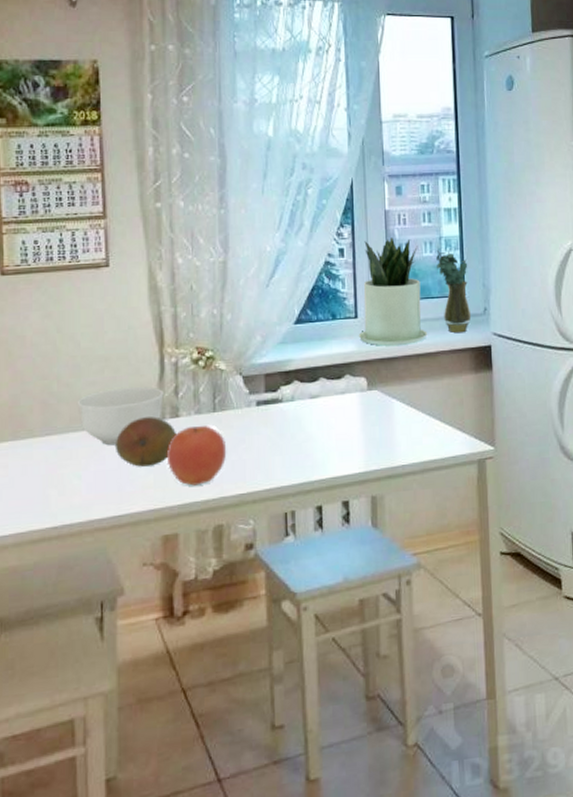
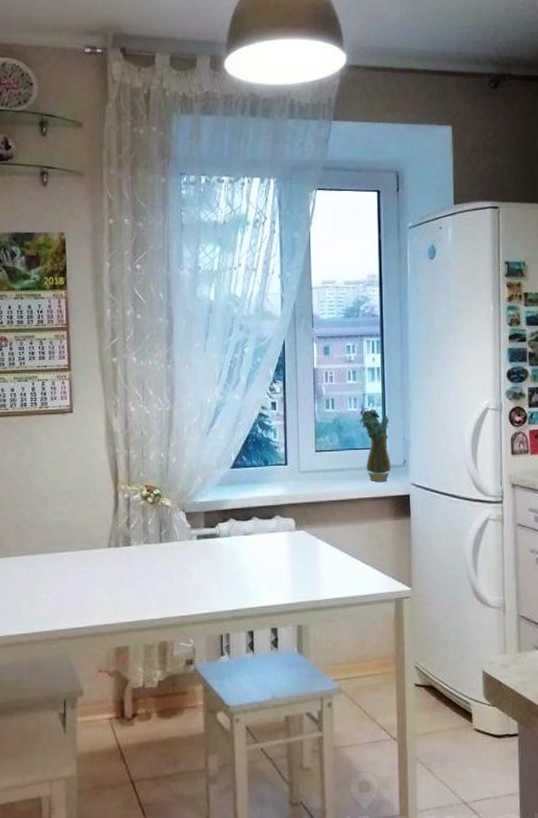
bowl: present [77,386,164,446] -> none [45,517,118,567]
fruit: present [116,416,176,467] -> none [77,544,128,587]
fruit: present [166,426,227,486] -> none [119,555,171,606]
planter: present [358,237,428,346] -> none [287,393,351,491]

